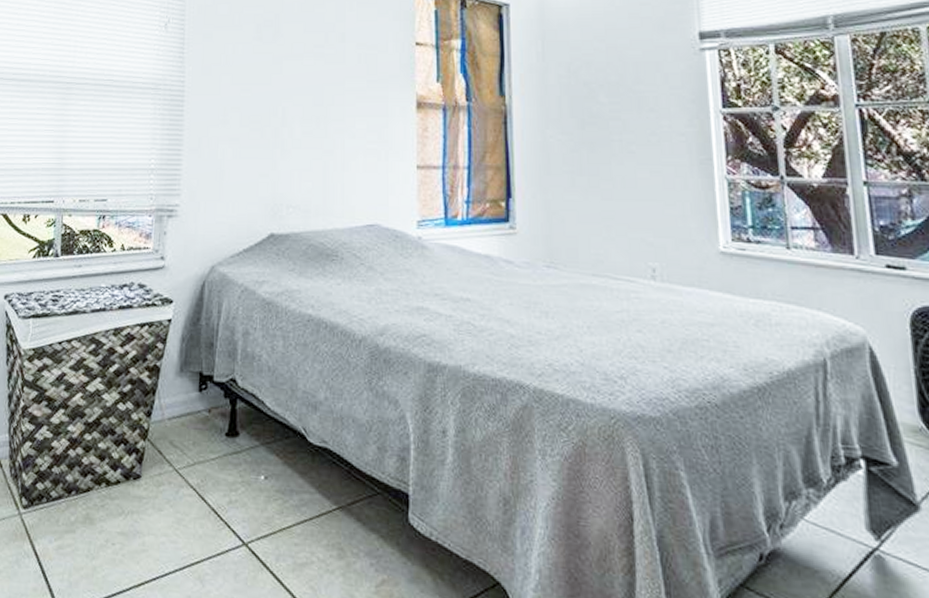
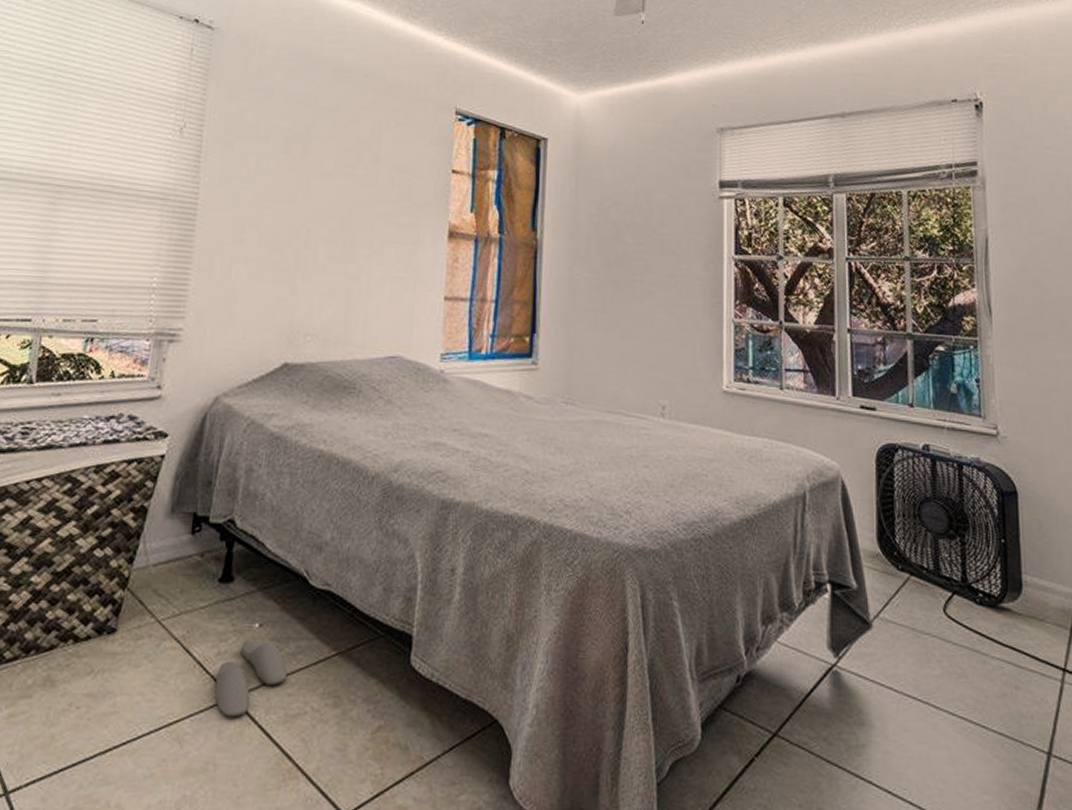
slippers: none [229,490,293,562] -> present [215,639,288,718]

